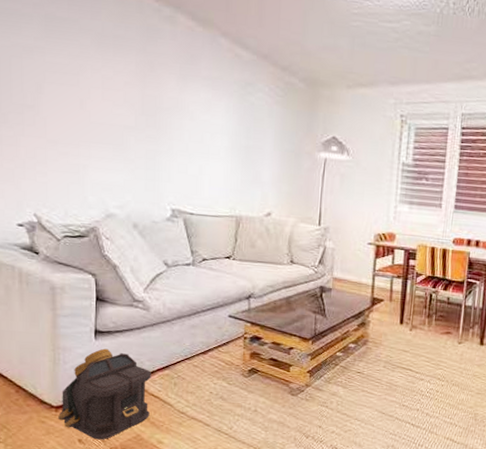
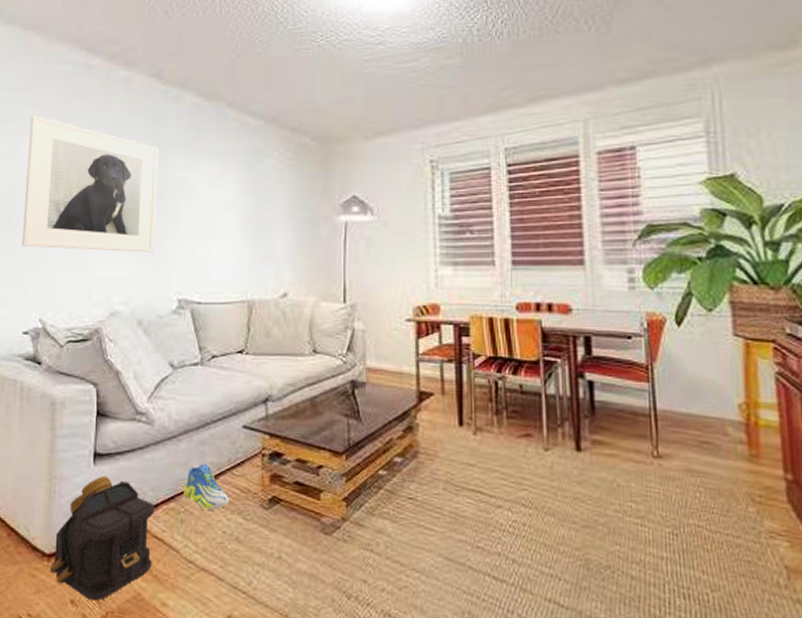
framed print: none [9,9,152,165] -> present [21,115,159,253]
sneaker: none [177,342,216,377] -> present [183,463,230,510]

